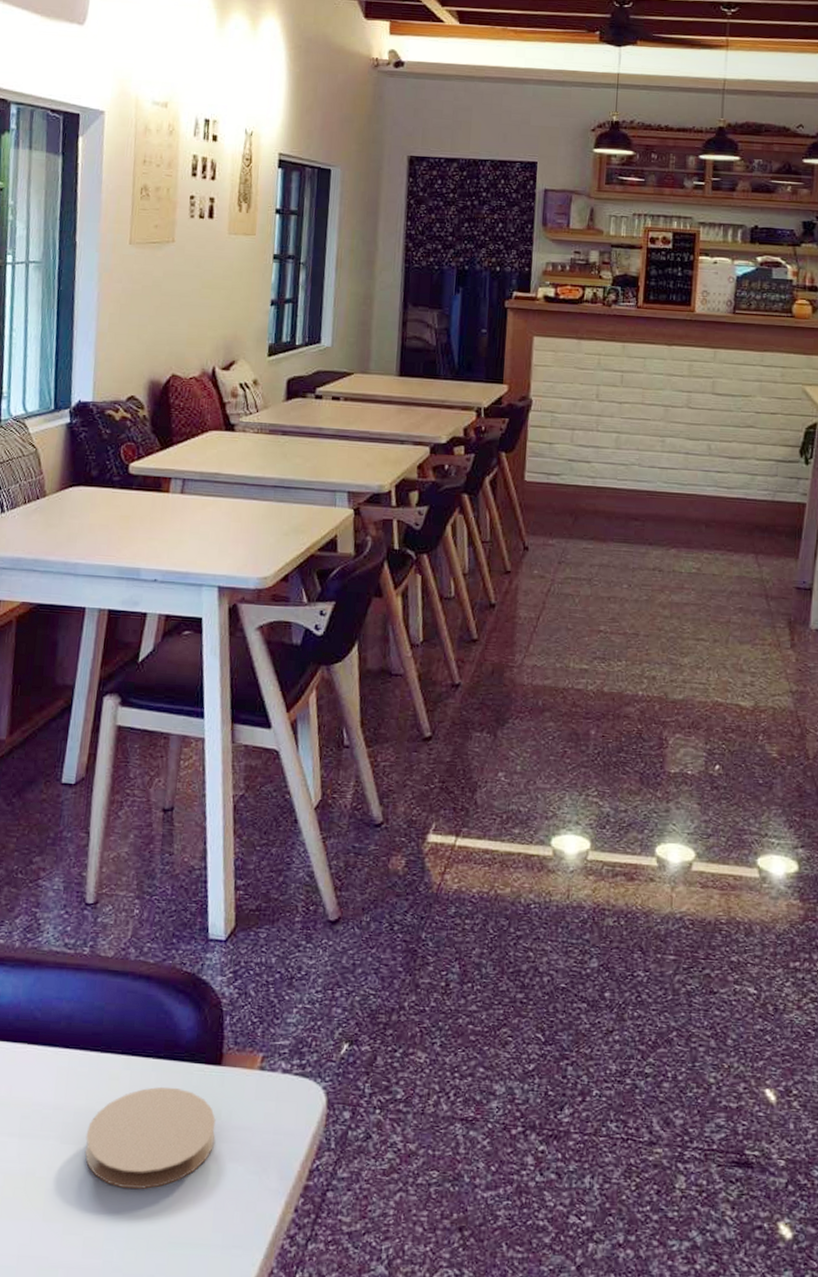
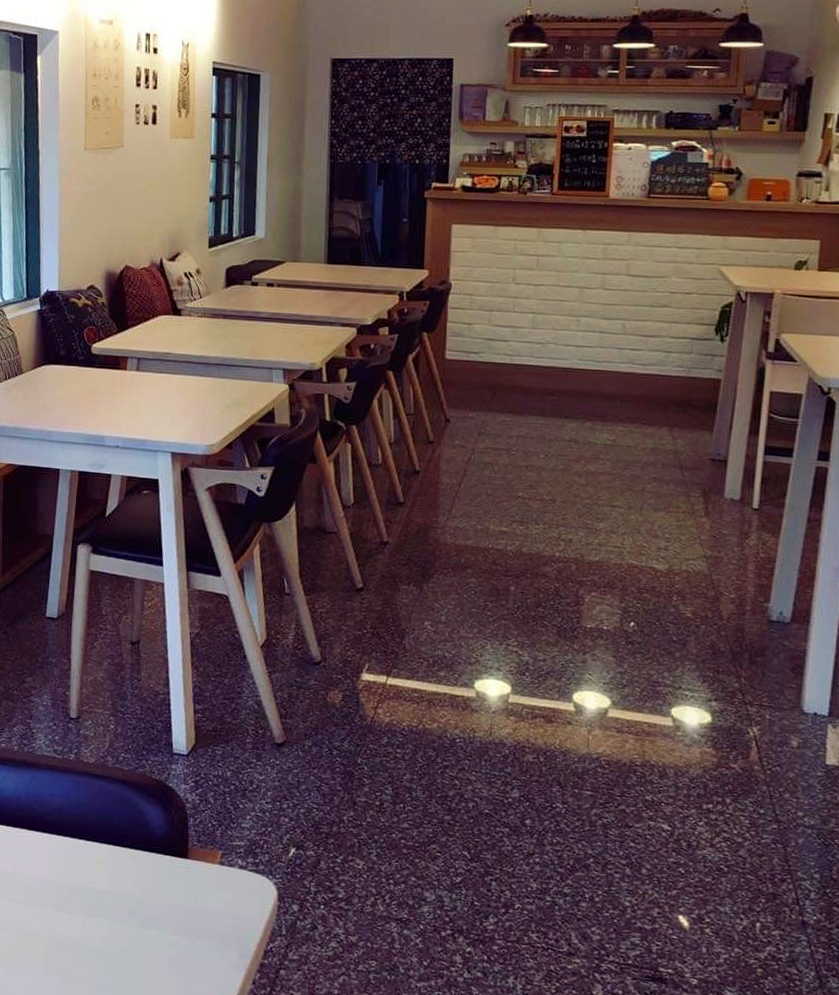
coaster: present [84,1087,216,1189] -> none [77,872,184,954]

